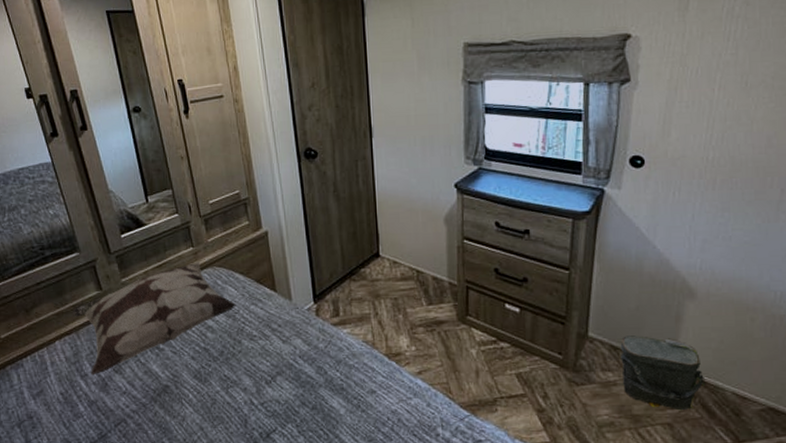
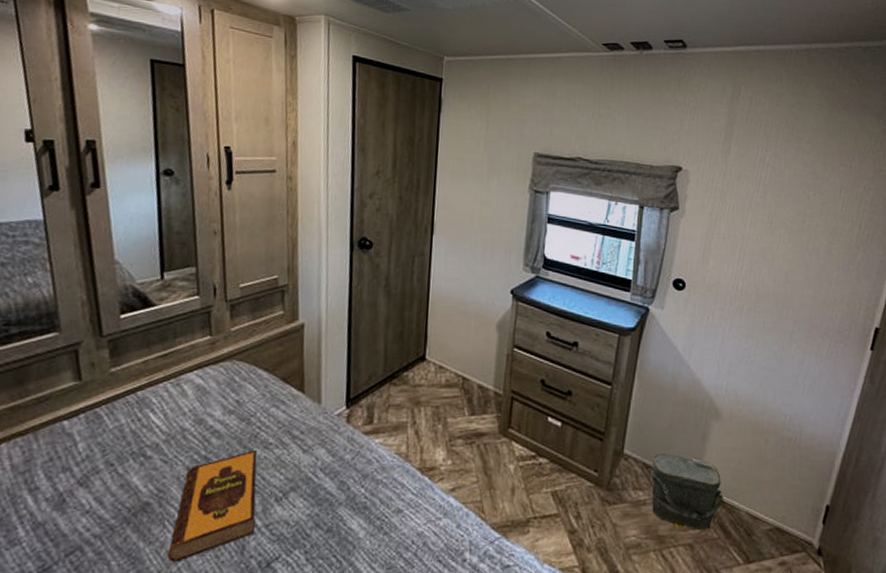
decorative pillow: present [74,262,236,376] -> none [35,353,254,489]
hardback book: none [187,341,252,433] -> present [166,449,258,563]

